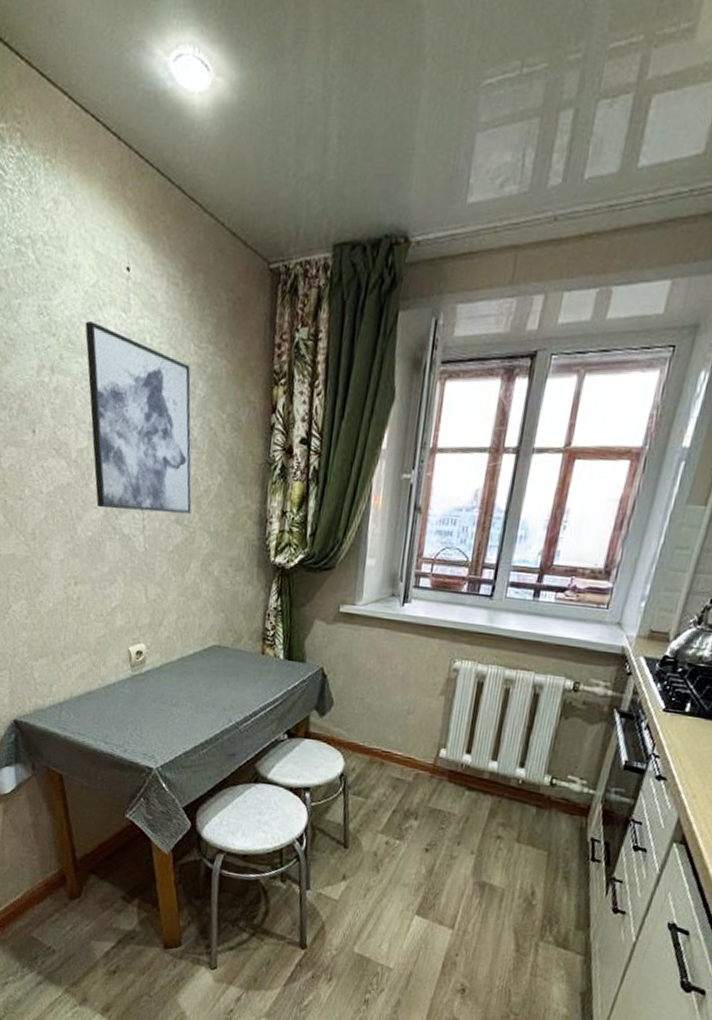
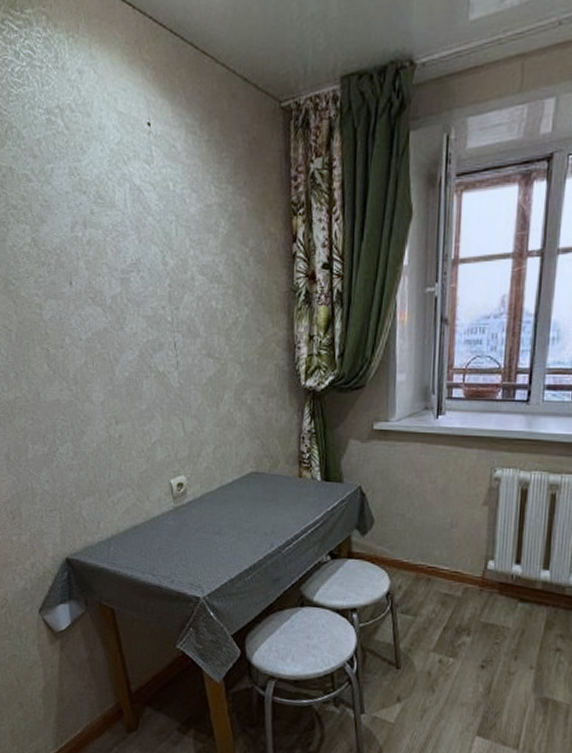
wall art: present [85,321,192,514] -> none [112,176,222,349]

